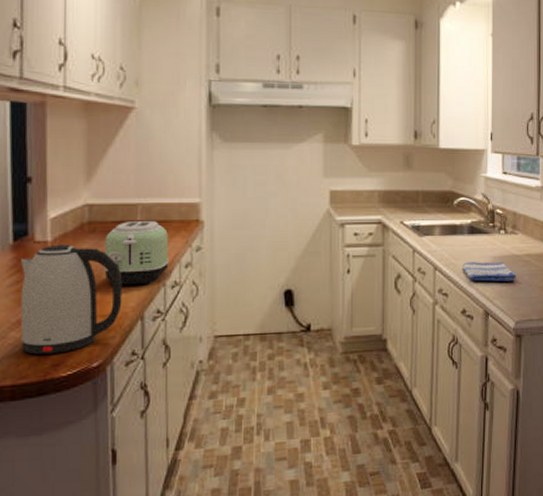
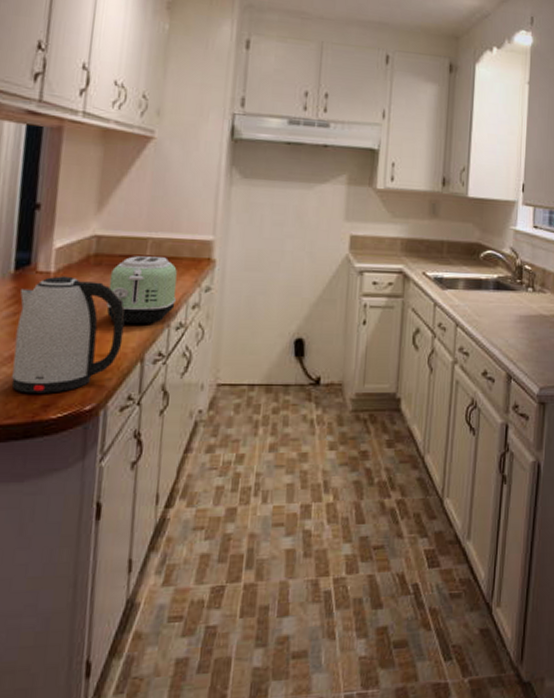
dish towel: present [462,261,516,282] -> none [486,320,543,343]

